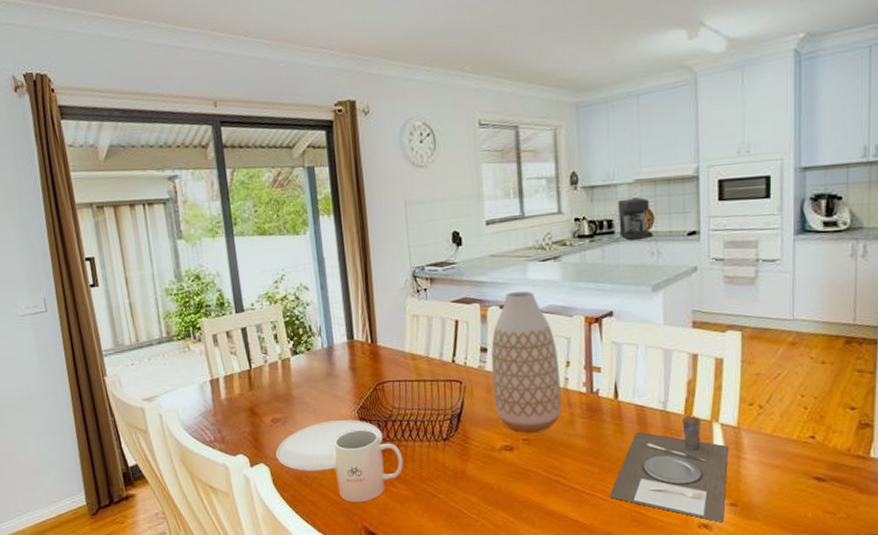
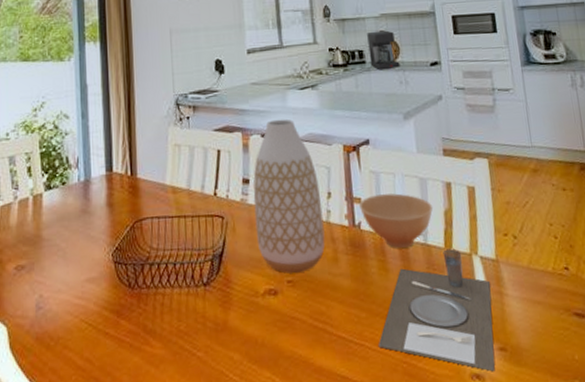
plate: present [275,420,383,472] -> none [16,264,139,331]
mug: present [333,429,404,502] -> none [82,275,160,368]
bowl: none [597,363,676,415] -> present [358,193,434,249]

